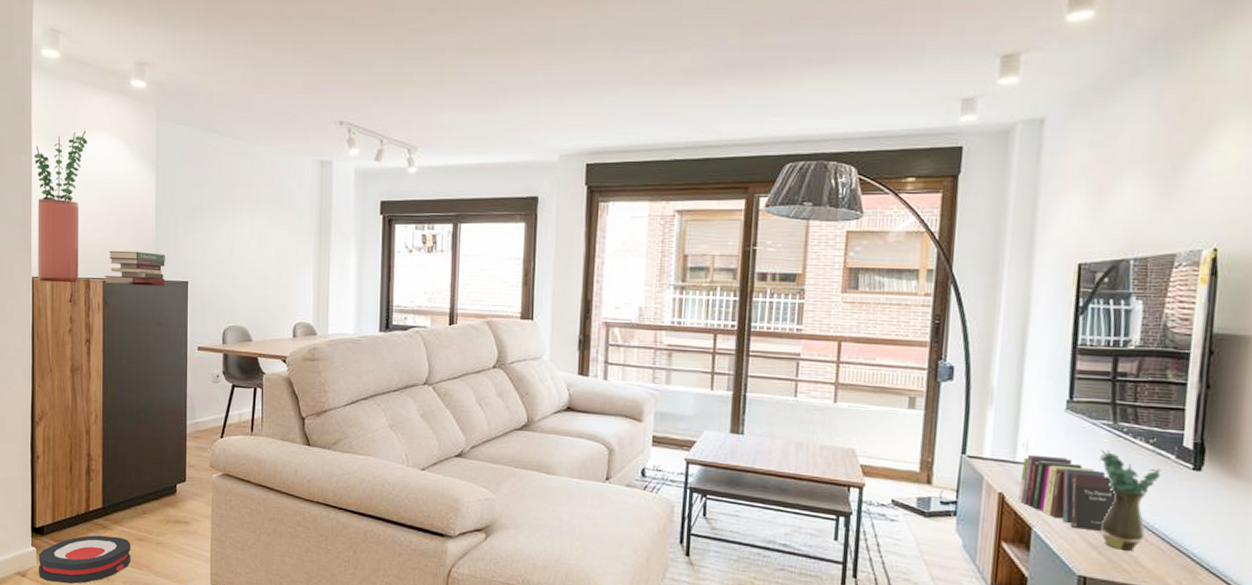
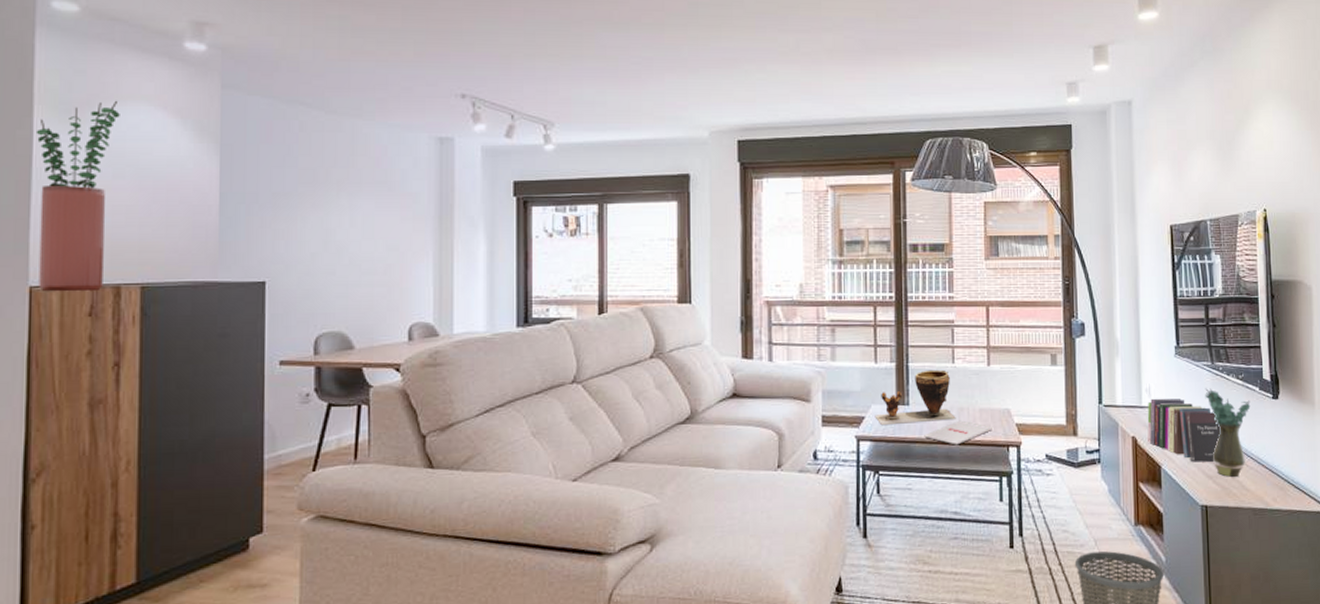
books: present [105,250,165,287] -> none [144,247,233,291]
clay pot: none [706,401,794,454] -> present [874,369,956,426]
magazine: none [757,455,833,479] -> present [924,420,992,445]

